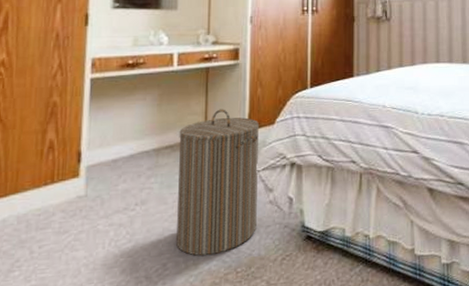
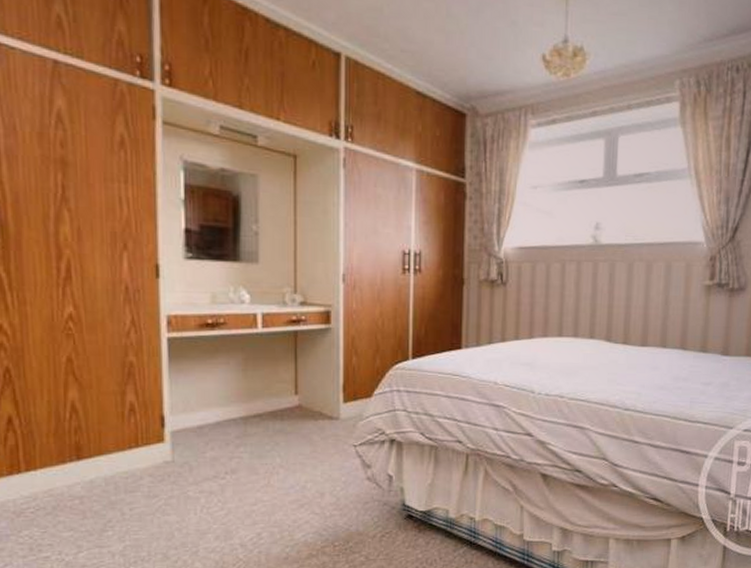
laundry hamper: present [176,109,260,256] -> none [268,378,356,528]

